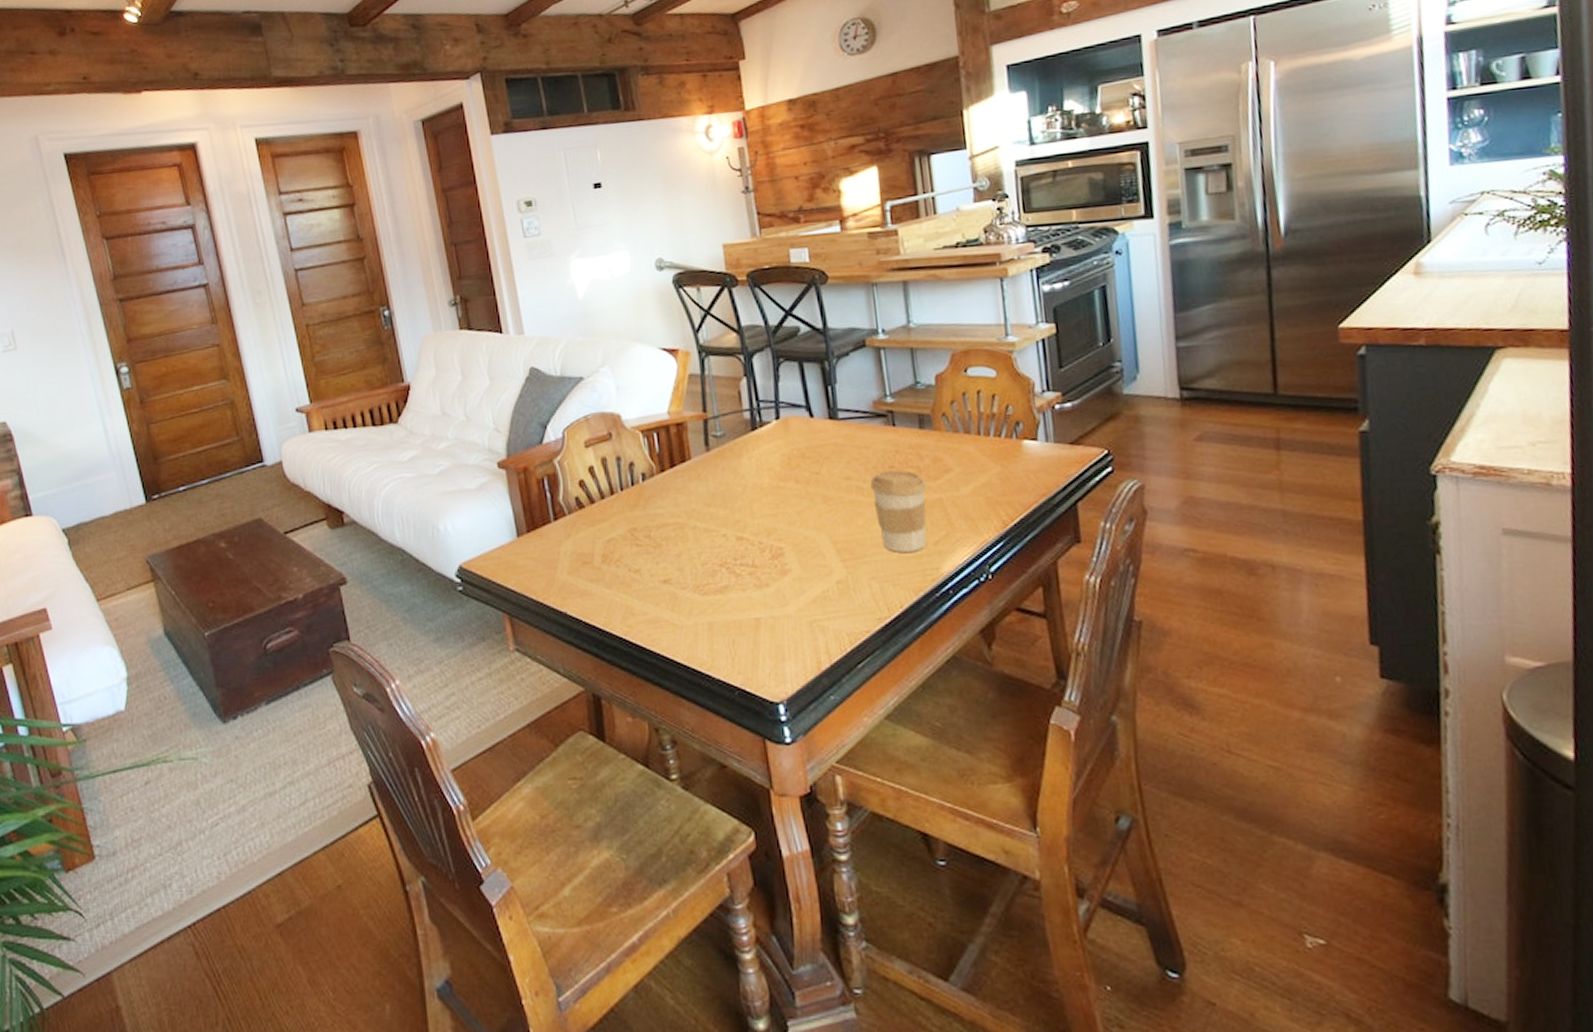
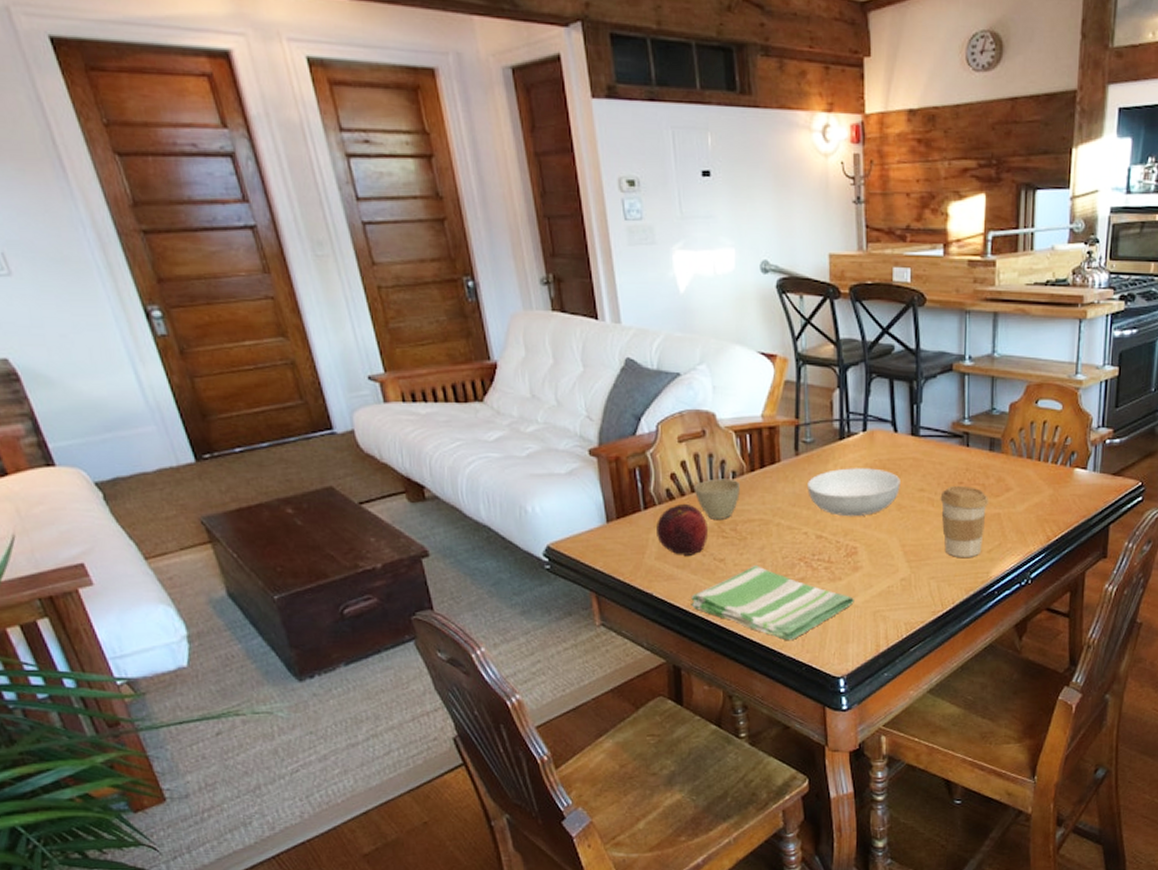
fruit: none [567,512,621,568] -> present [657,504,708,555]
cup: none [603,481,651,527] -> present [693,478,740,519]
dish towel: none [607,575,786,661] -> present [691,565,854,641]
serving bowl: none [721,458,824,514] -> present [807,468,900,517]

